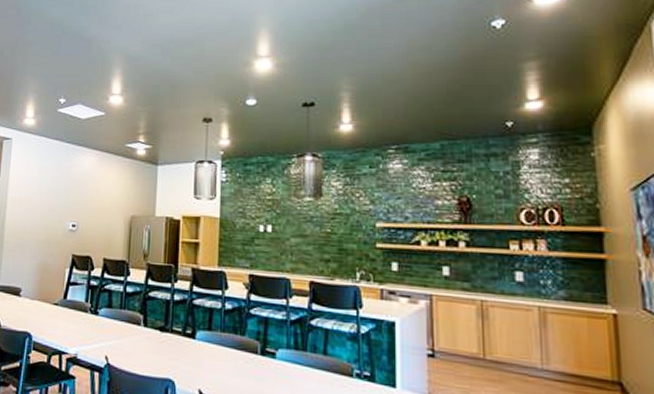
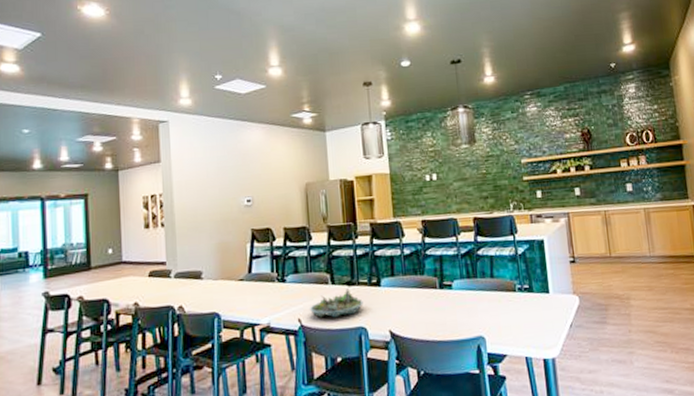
succulent planter: none [118,334,175,364] -> present [310,289,364,318]

